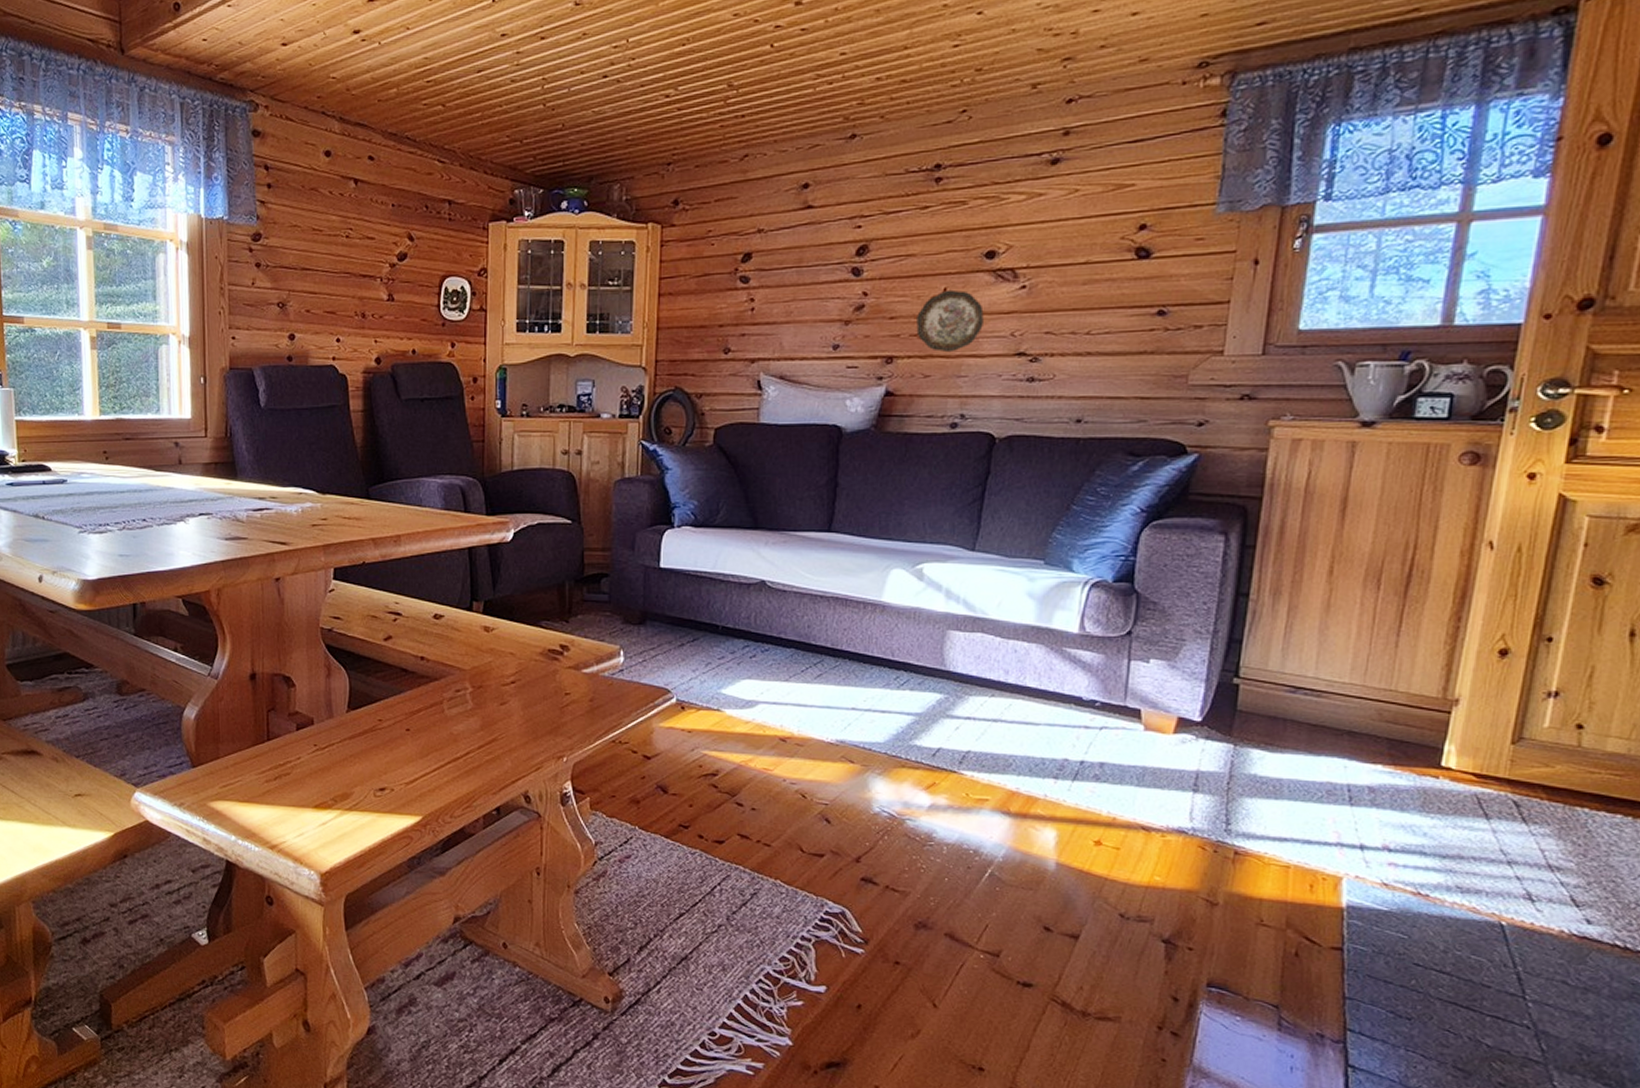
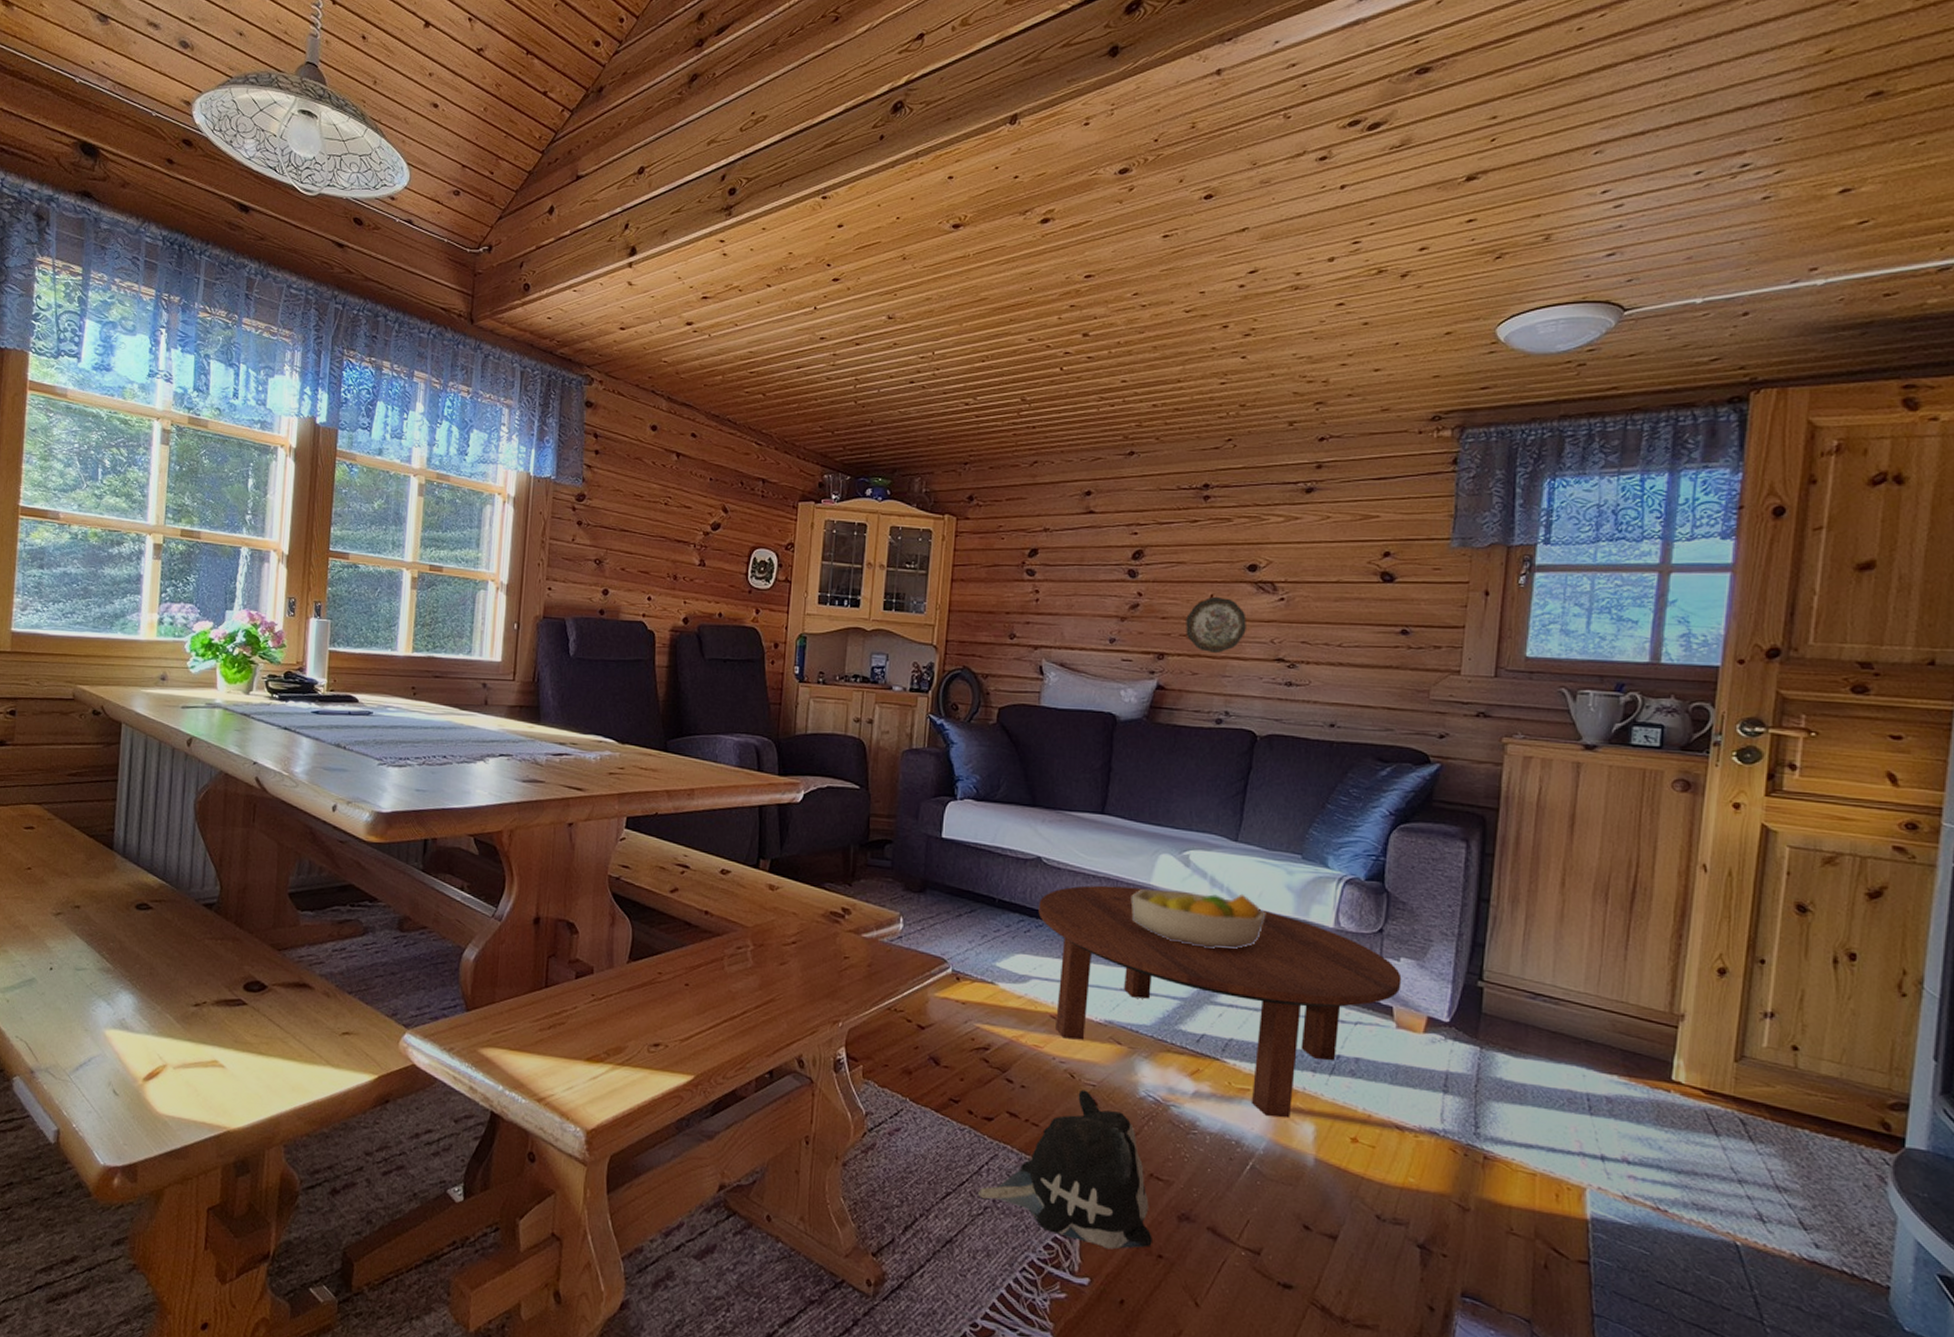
plush toy: none [712,809,889,959] -> present [978,1089,1152,1250]
coffee table: none [764,605,1151,826] -> present [1038,885,1402,1119]
fruit bowl: none [861,604,1006,662] -> present [1131,889,1267,950]

